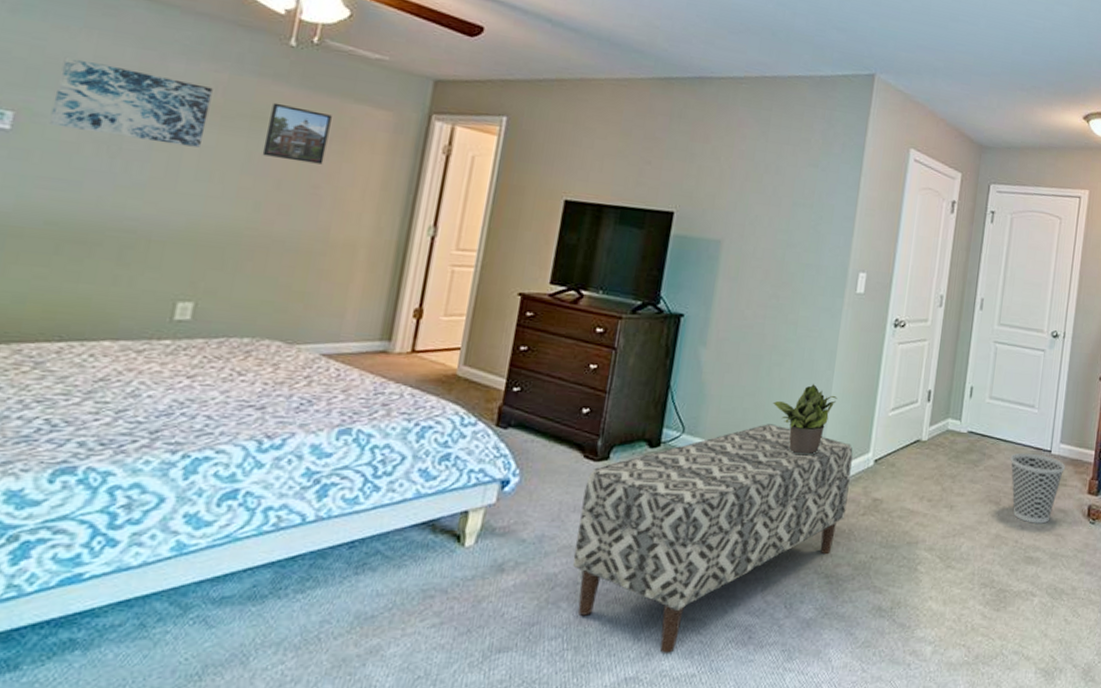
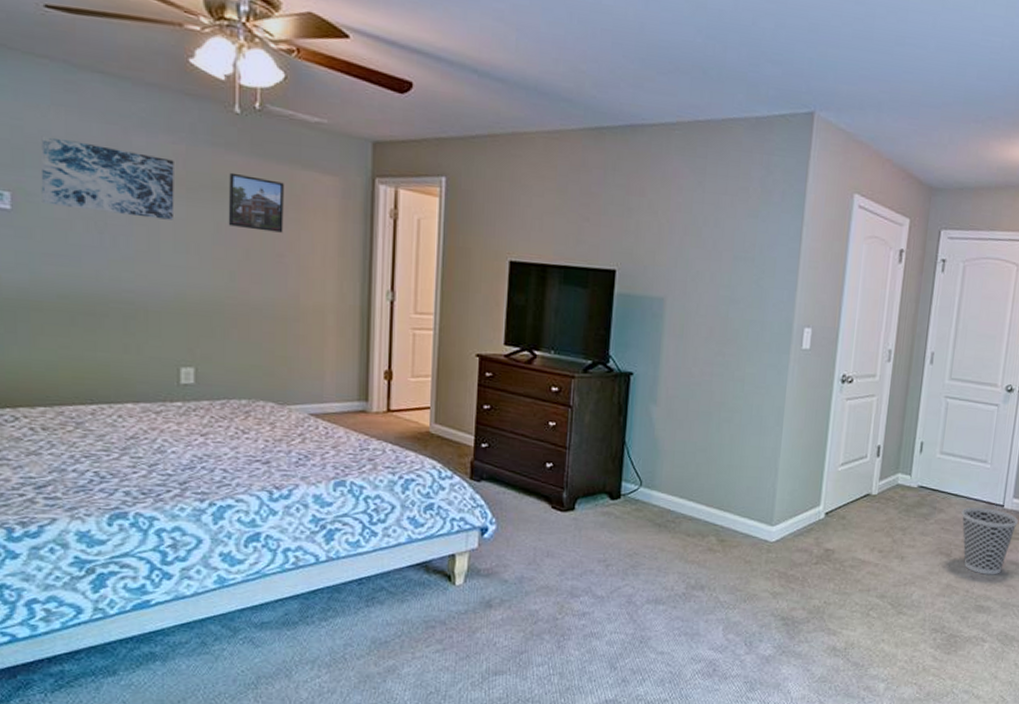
bench: present [572,424,853,653] -> none [550,478,804,681]
potted plant: present [772,383,838,455] -> none [724,439,787,507]

